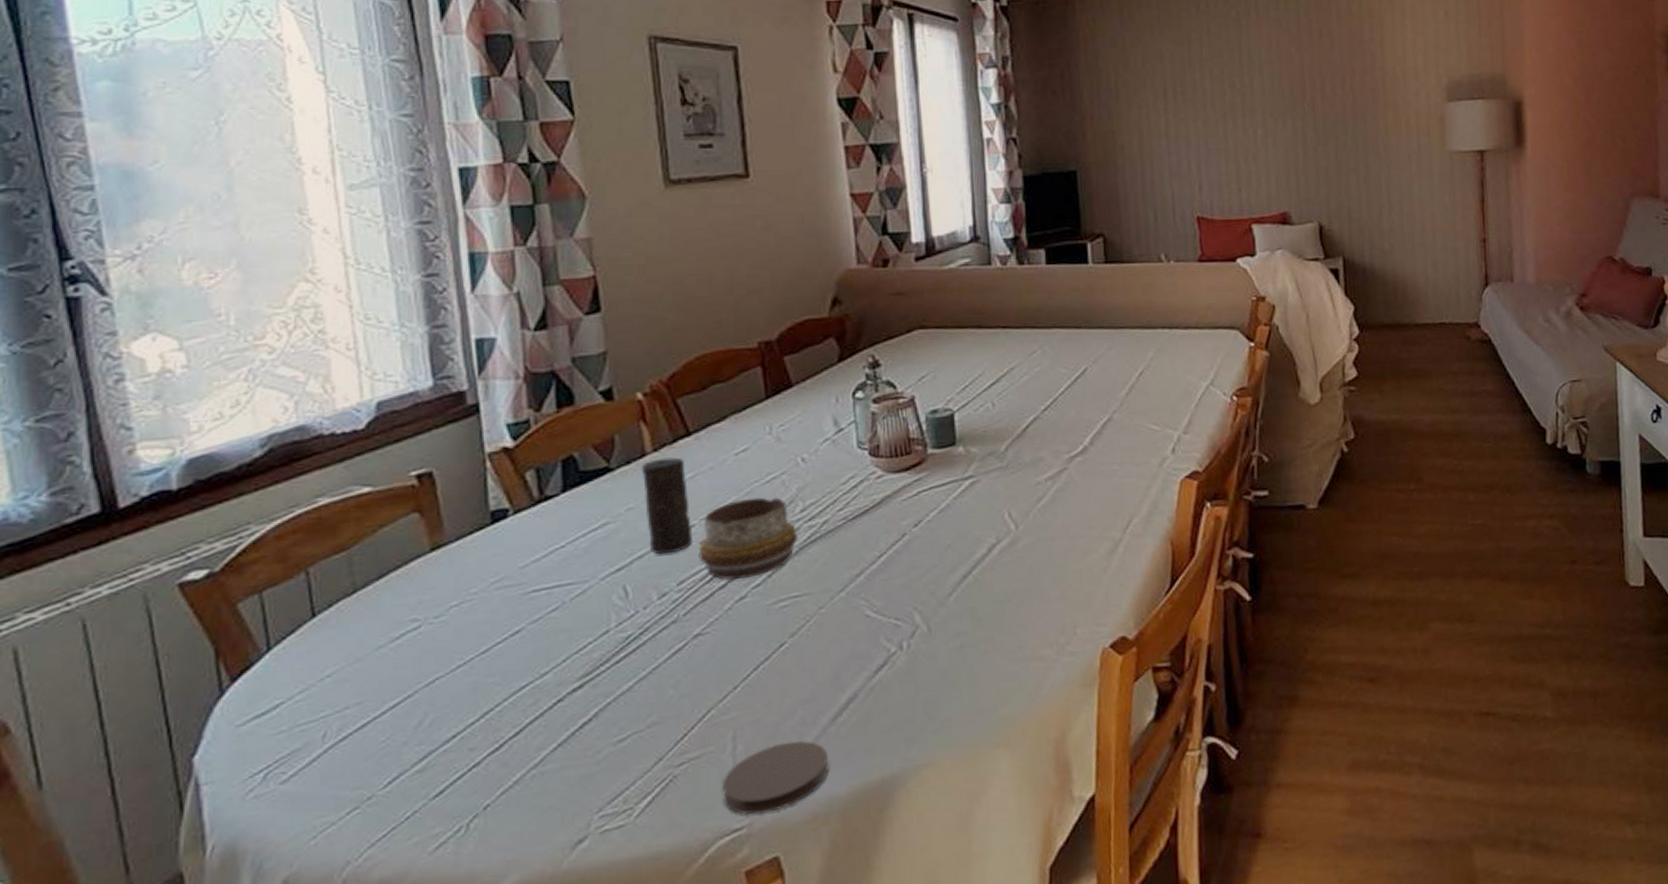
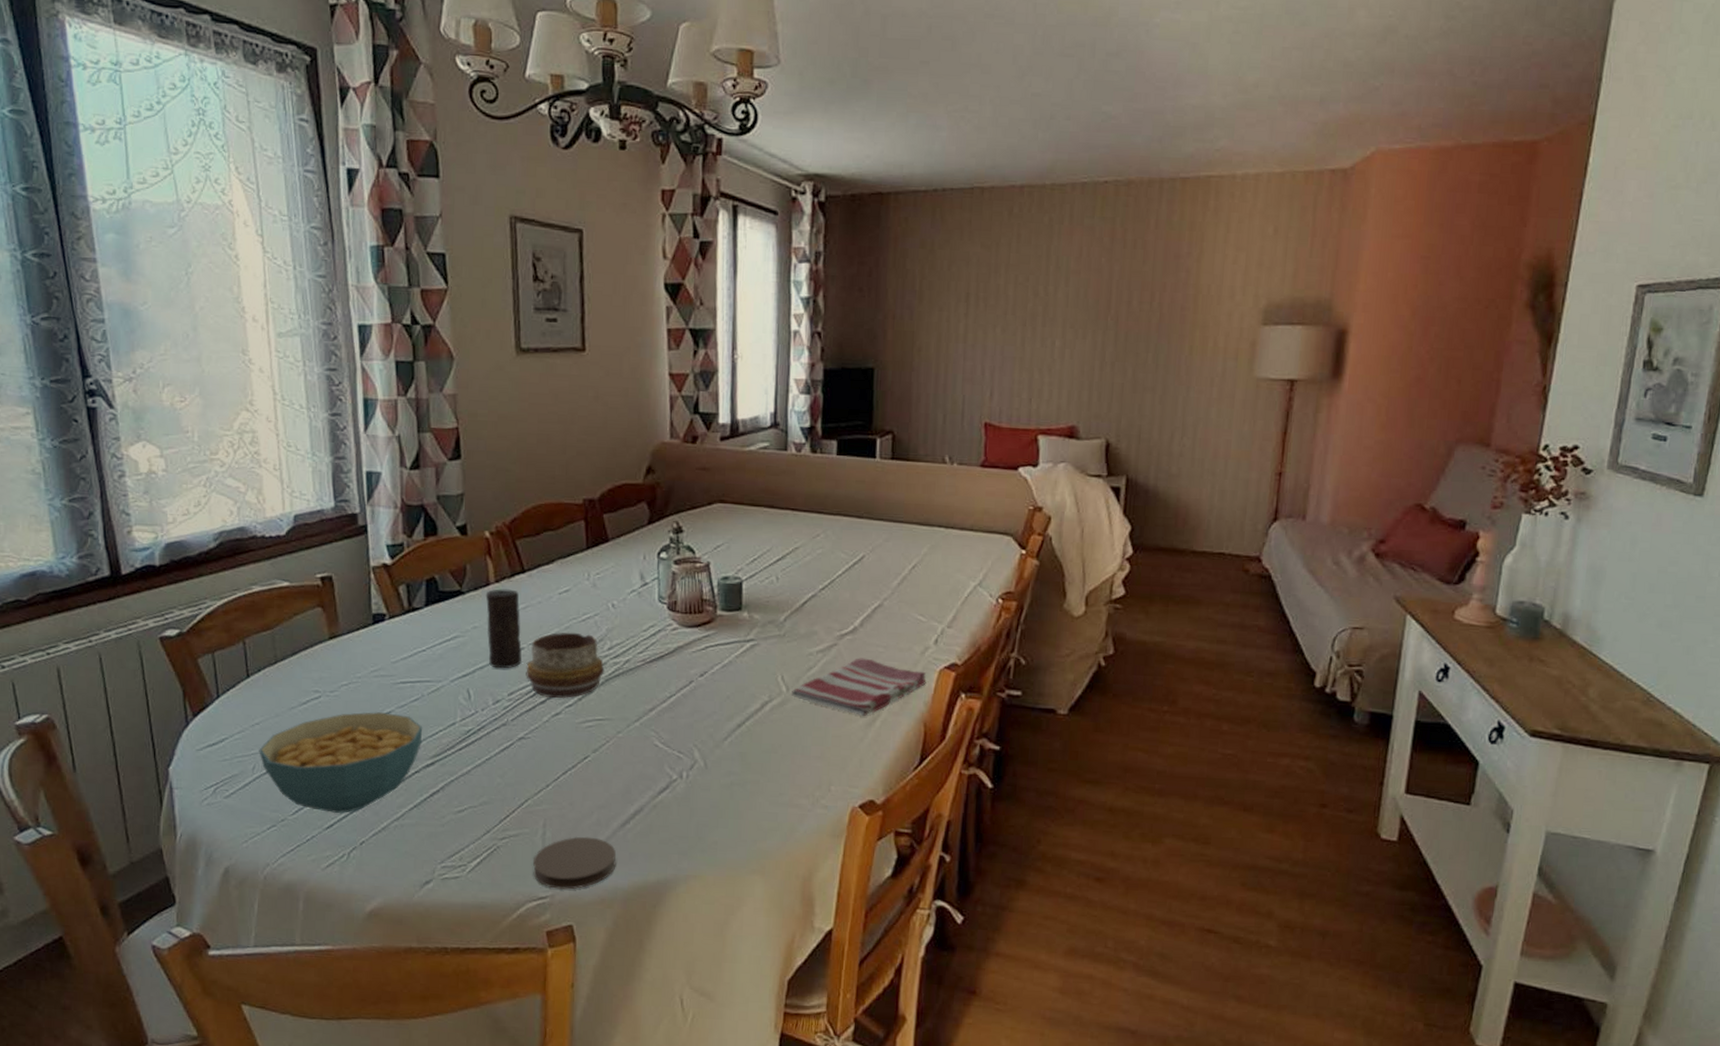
cereal bowl: none [331,631,566,776] -> present [259,712,423,814]
dish towel: none [1022,479,1168,545] -> present [792,658,926,717]

